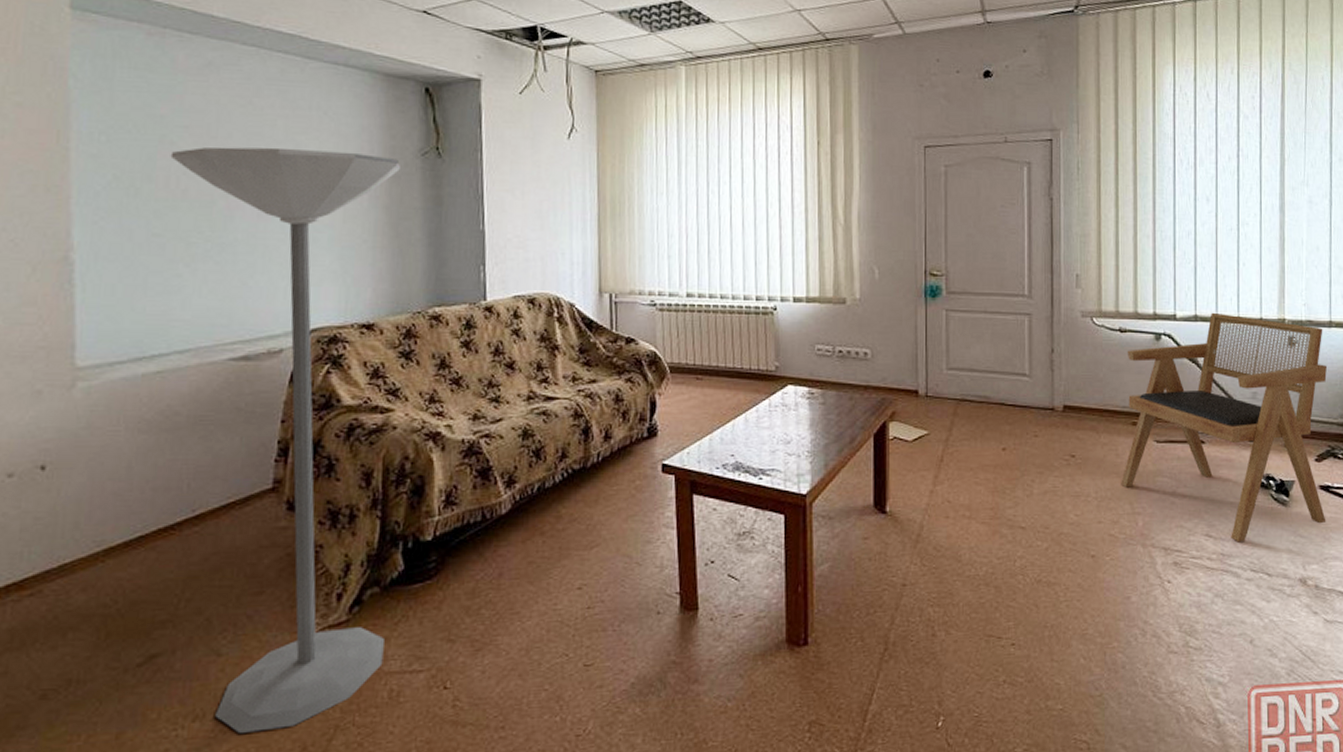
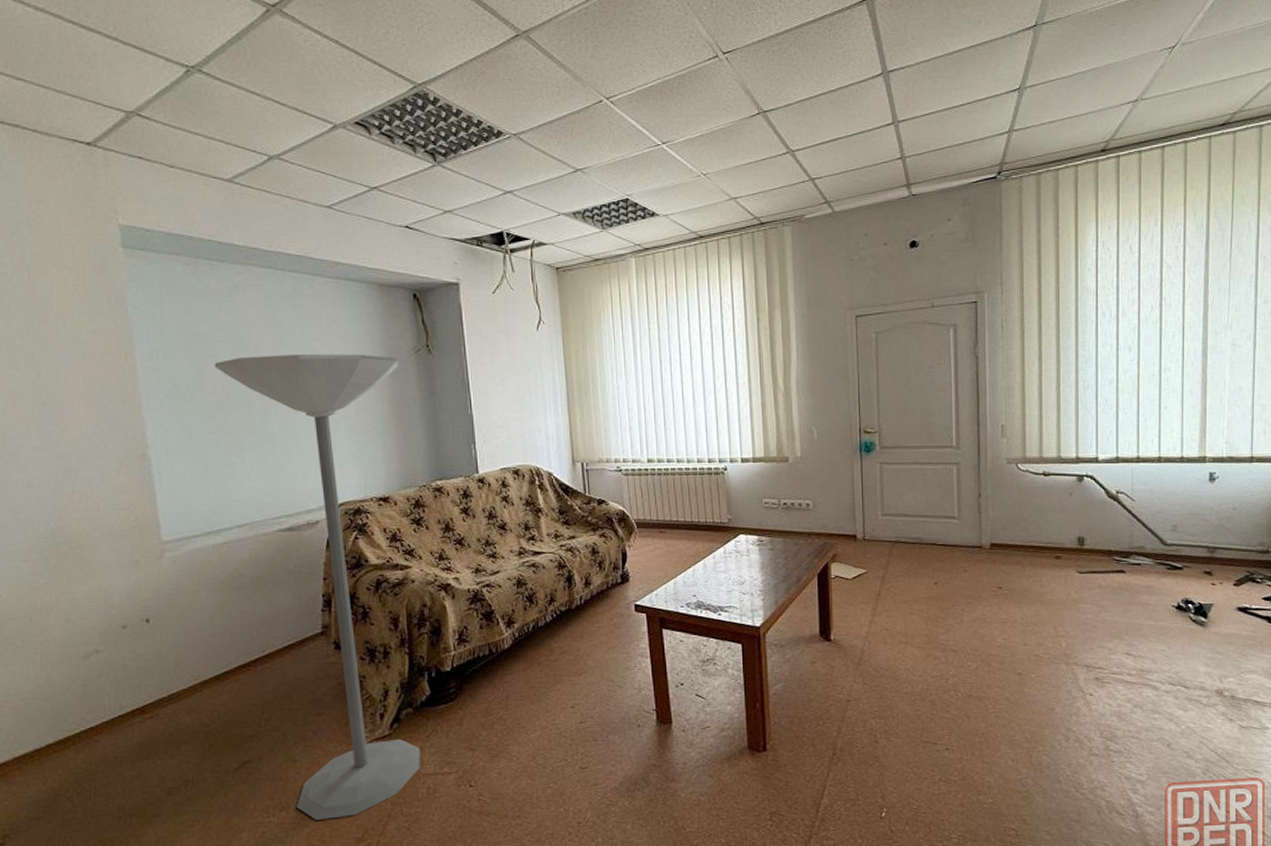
armchair: present [1121,312,1327,543] -> none [1045,453,1247,660]

